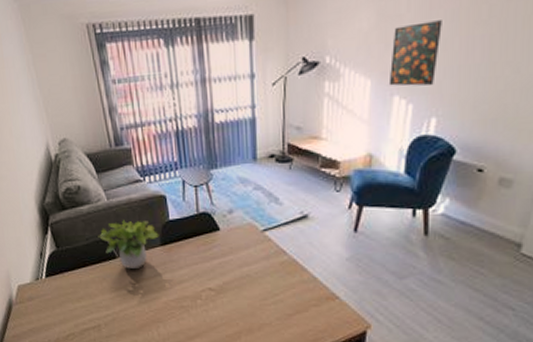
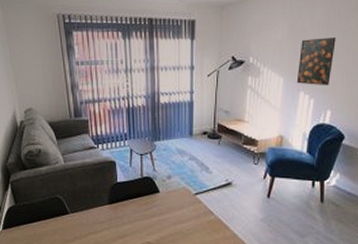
potted plant: present [98,220,159,270] -> none [53,181,108,225]

